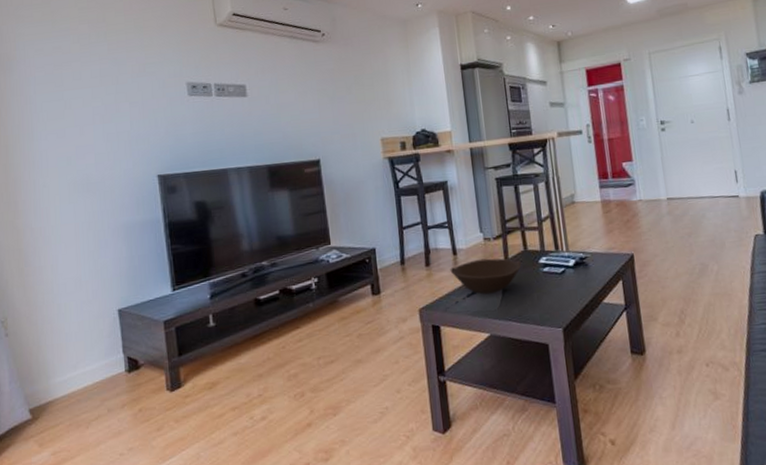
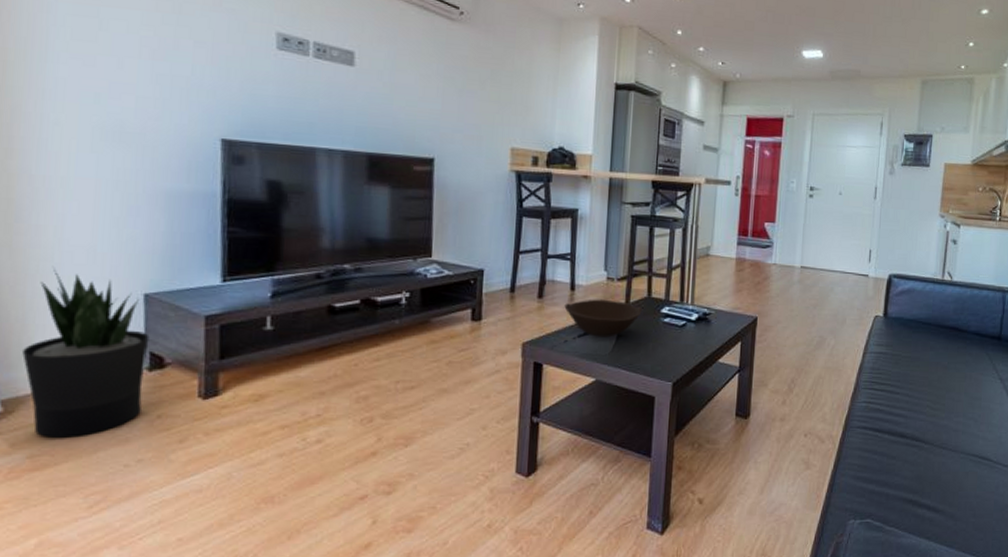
planter: none [40,299,127,436] -> present [22,268,150,438]

